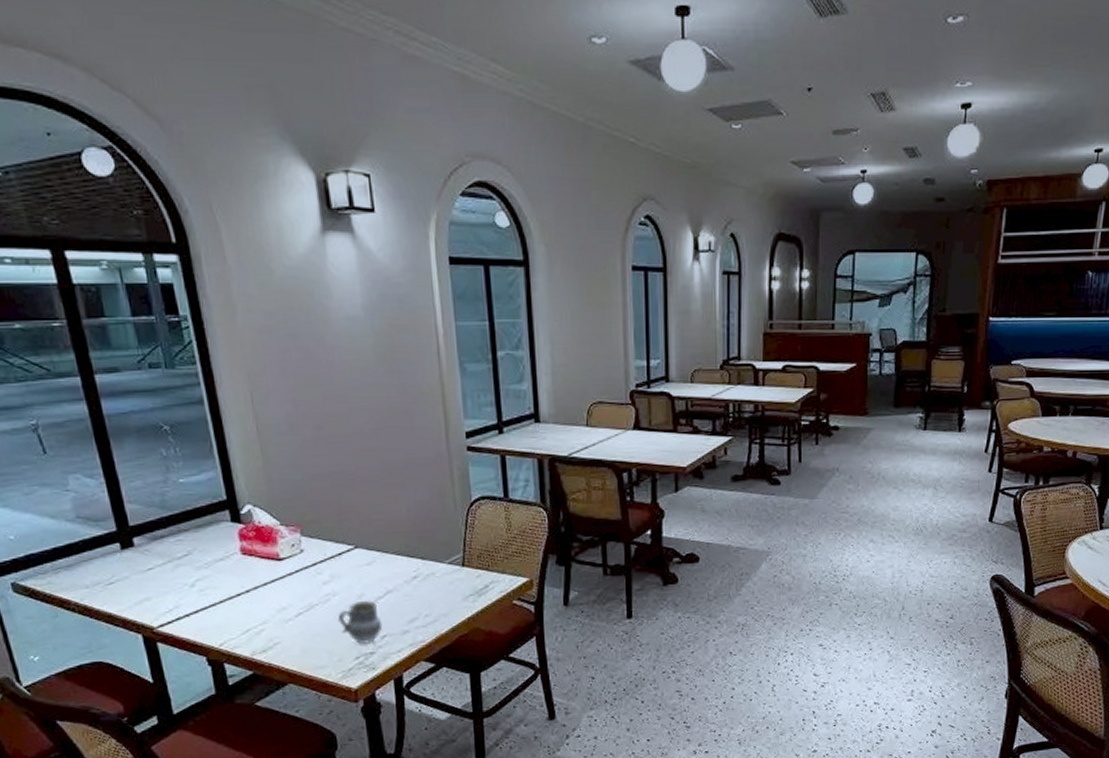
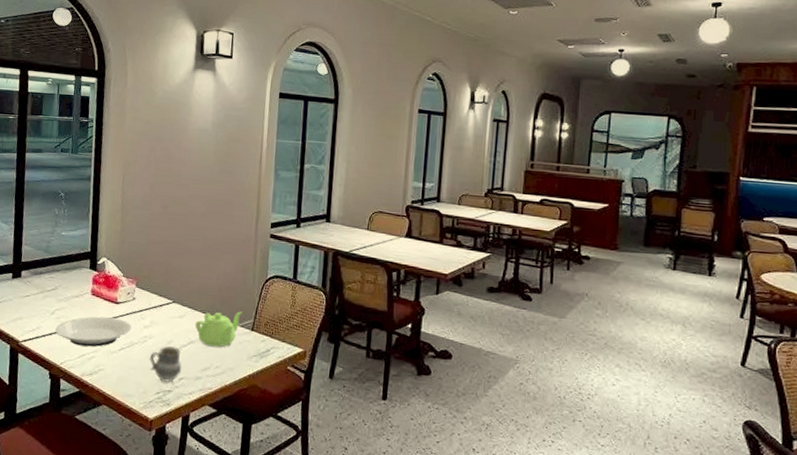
plate: none [201,578,307,620] -> present [55,316,132,347]
teapot: none [388,546,447,593] -> present [194,311,242,347]

